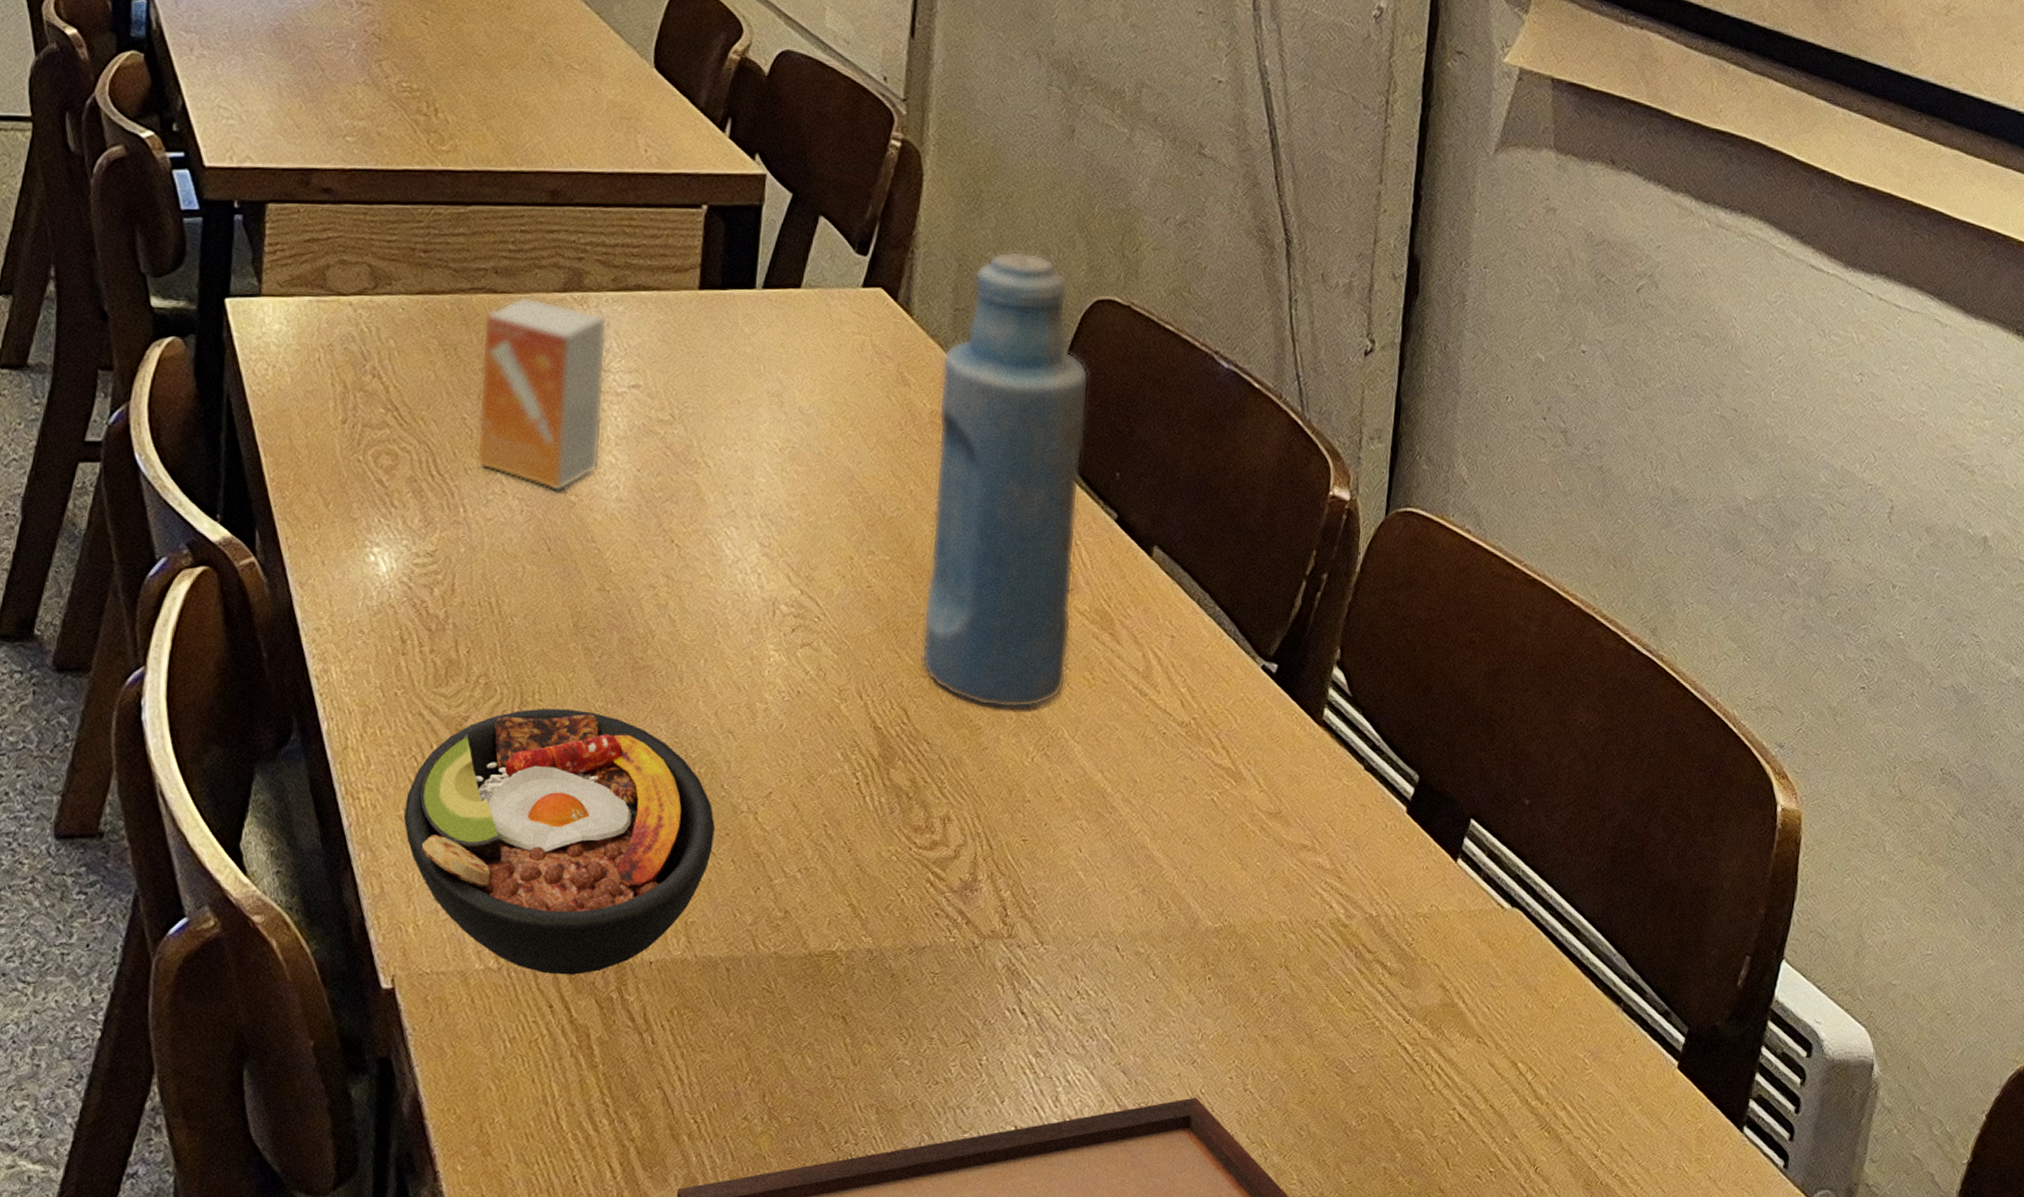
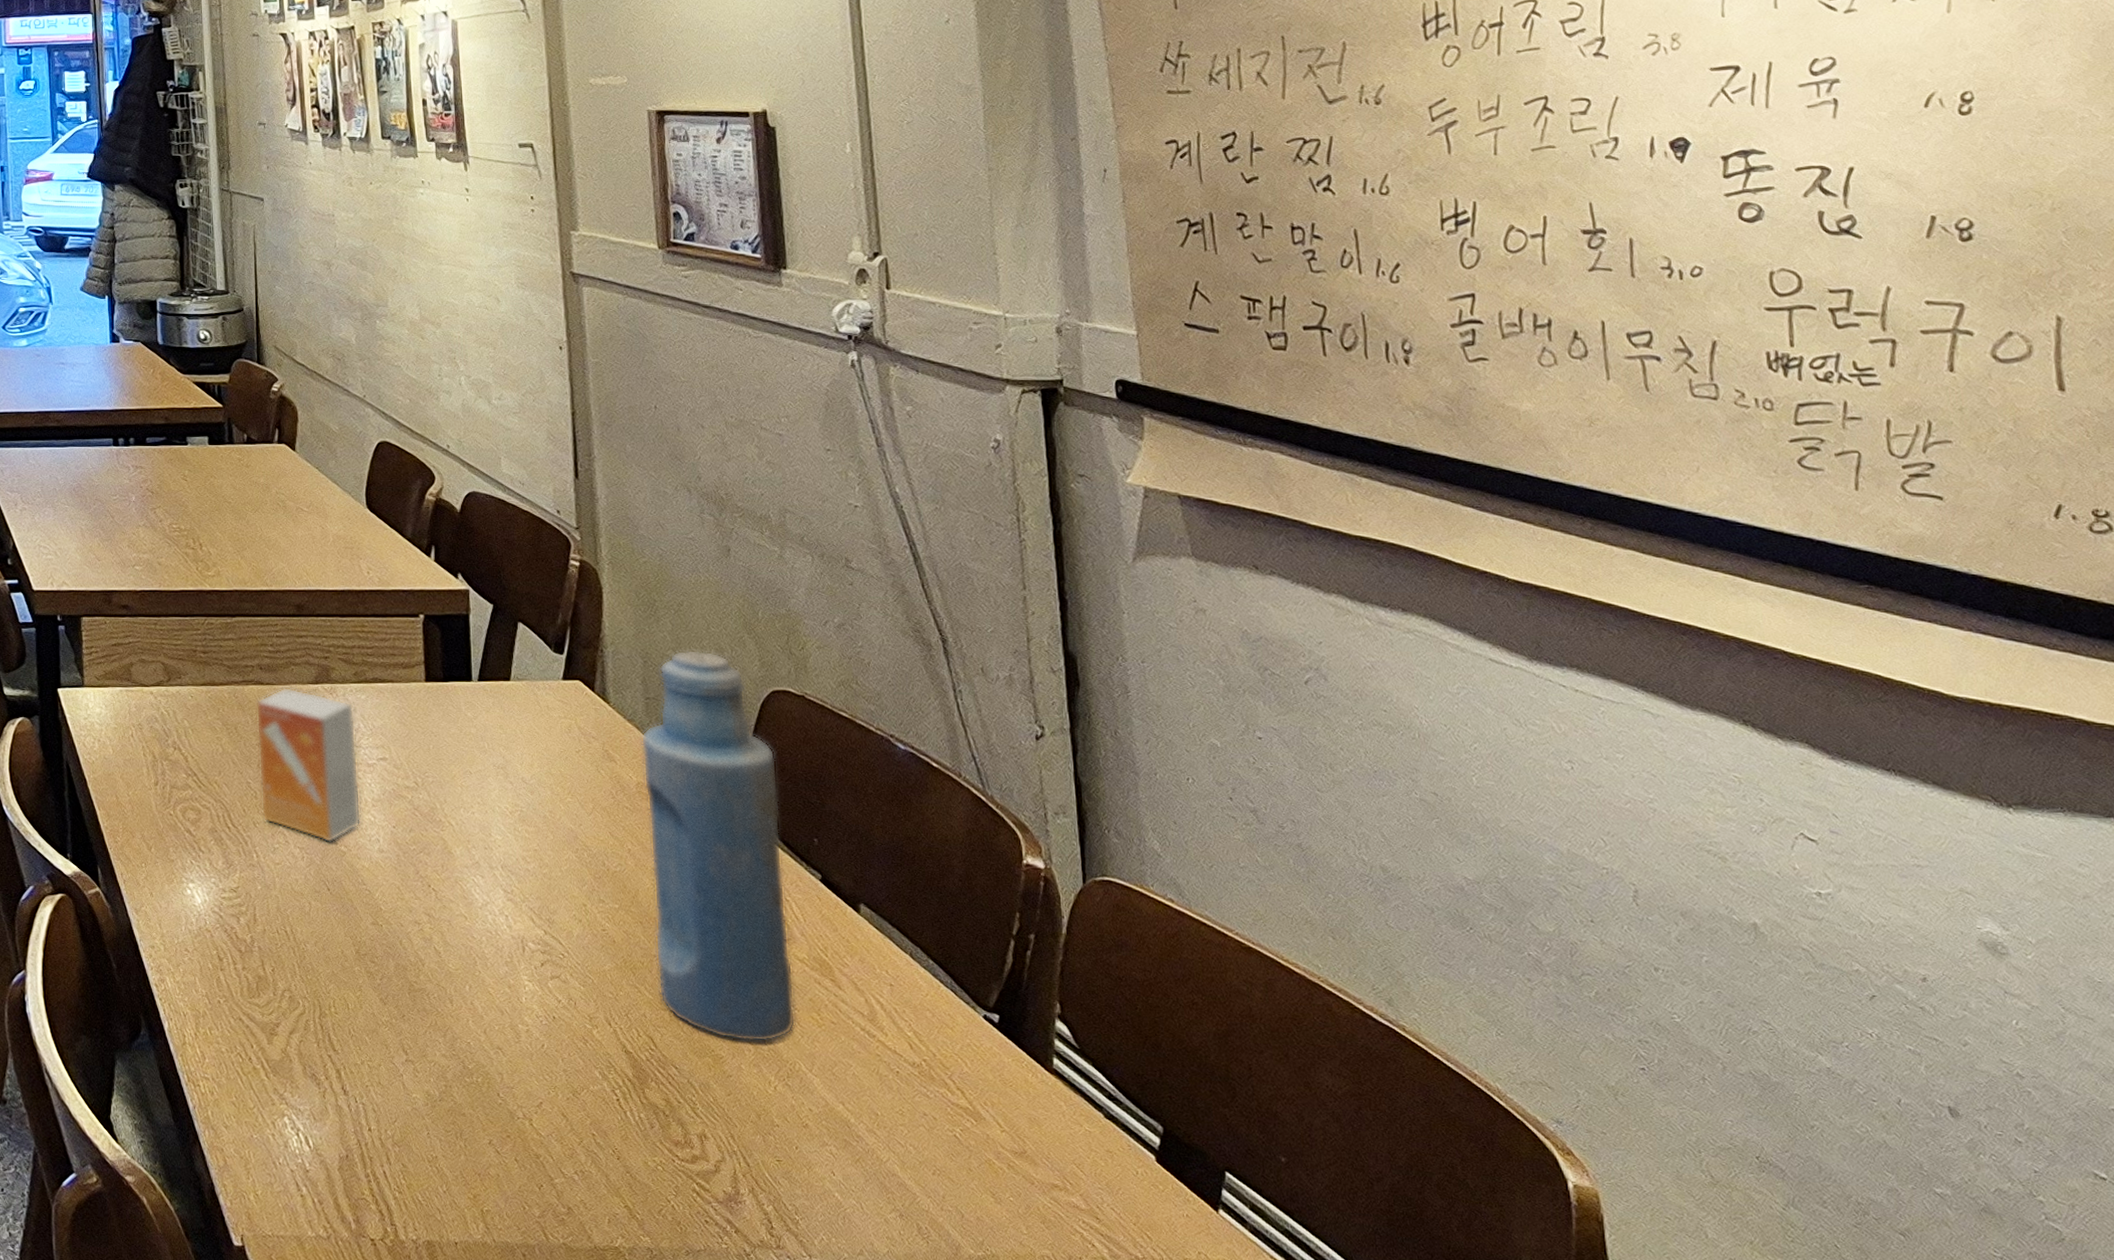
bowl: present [404,709,715,975] -> none [236,1020,497,1248]

